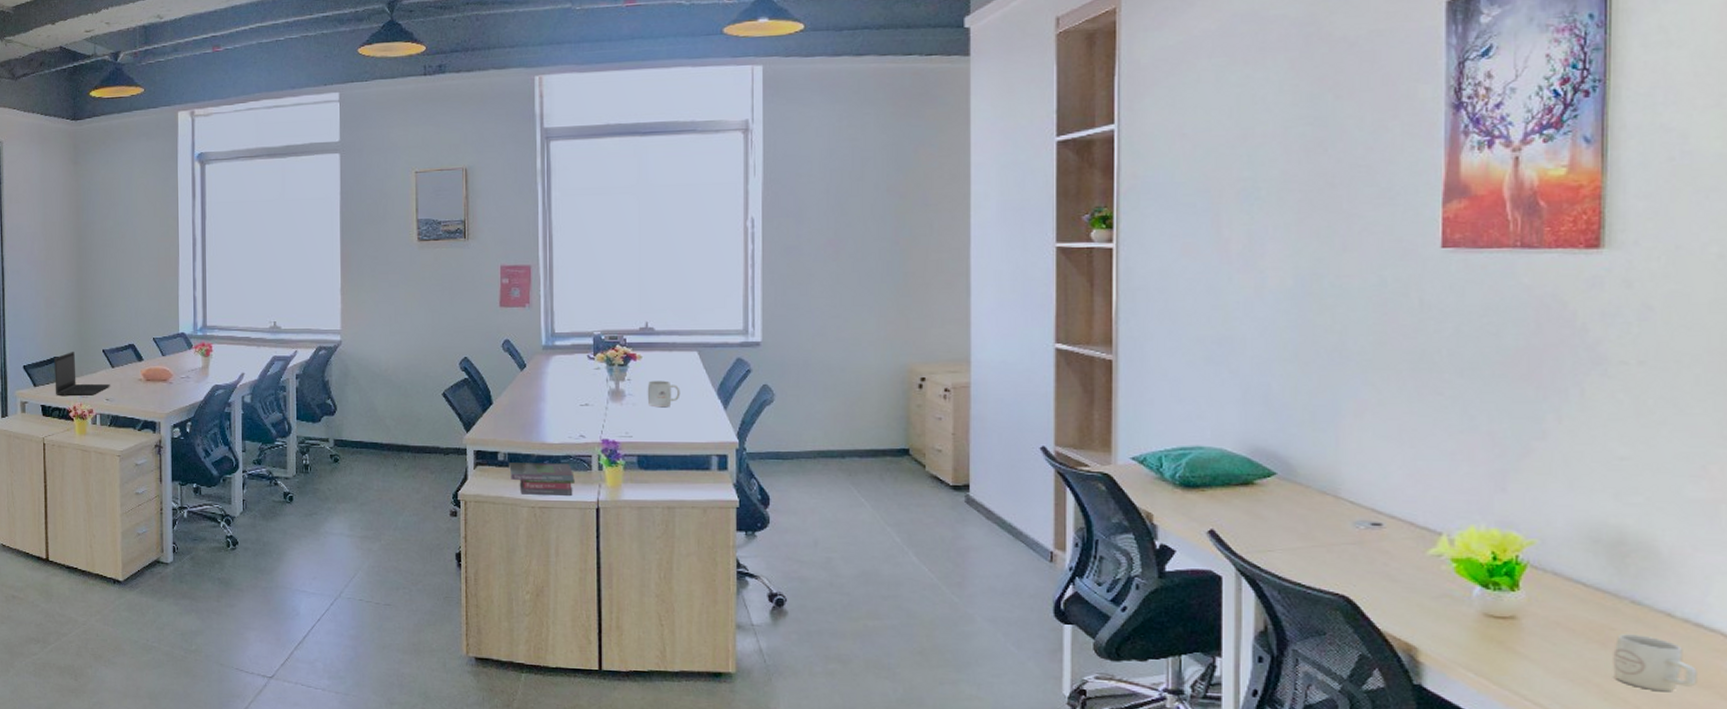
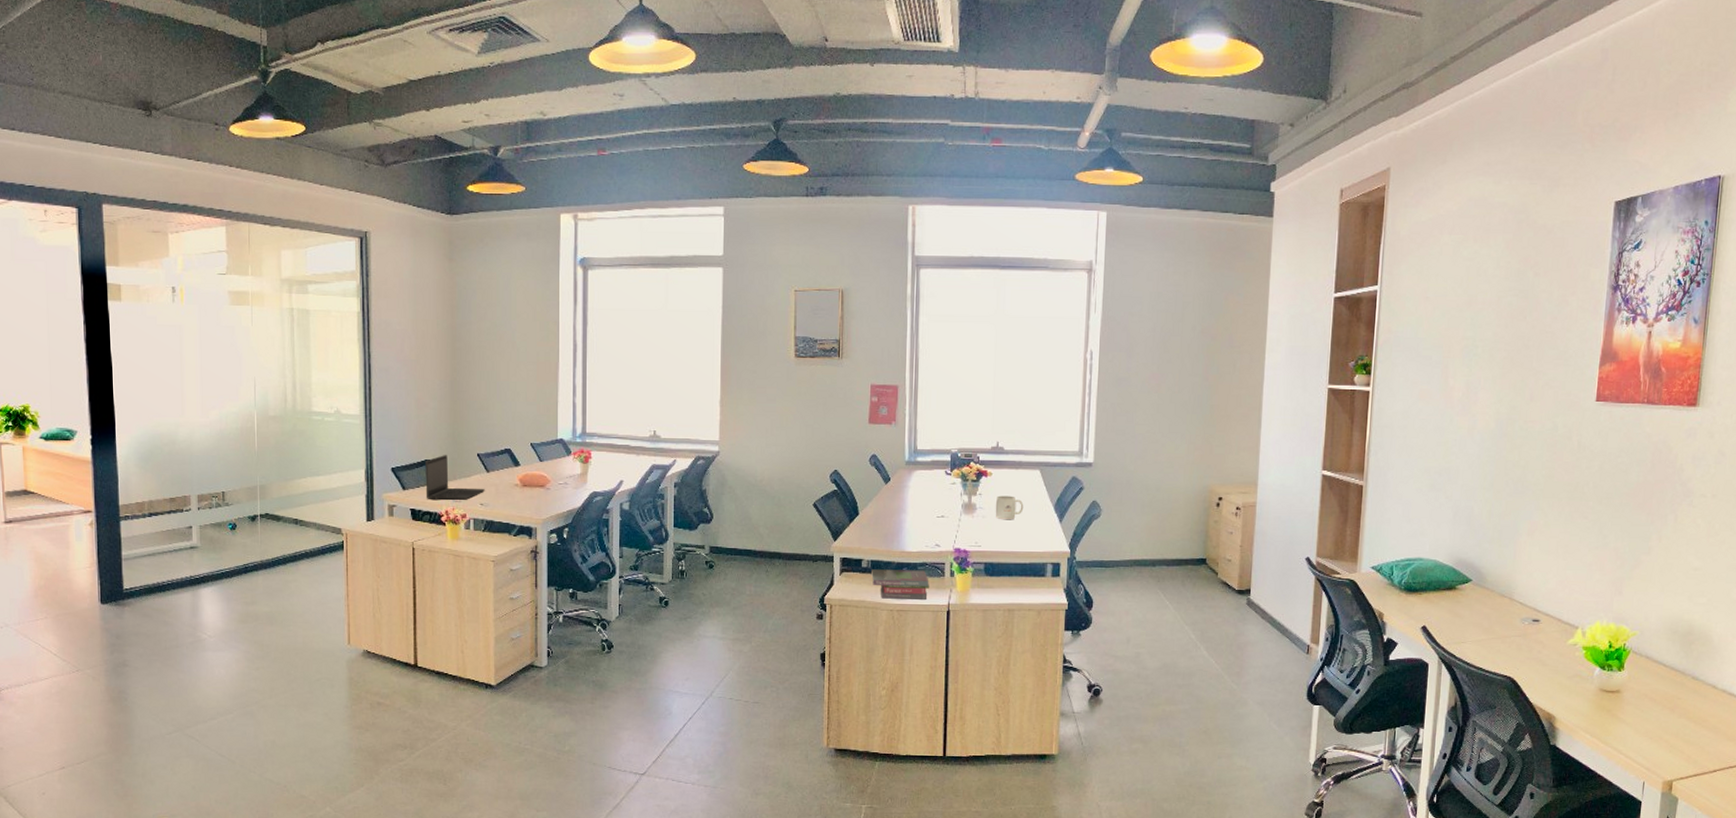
mug: present [1613,634,1697,692] -> none [1676,702,1727,745]

